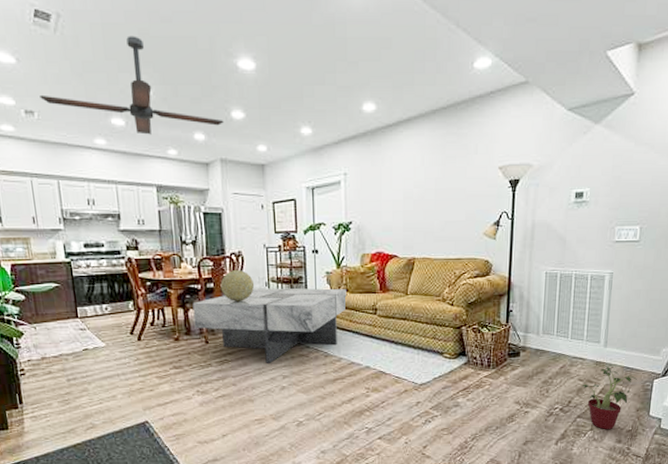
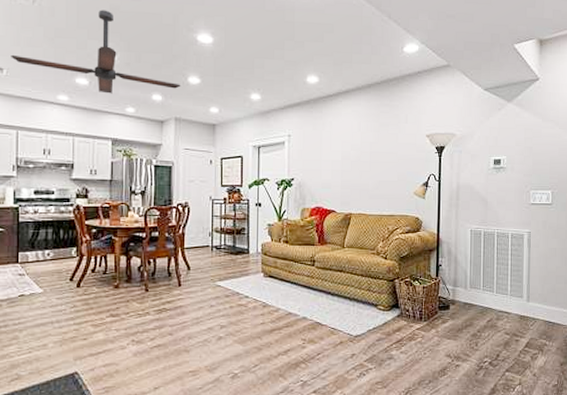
coffee table: present [192,288,346,363] -> none [136,238,286,313]
decorative sphere: present [220,270,255,302] -> none [165,220,199,250]
potted plant: present [581,367,637,430] -> none [508,321,559,385]

